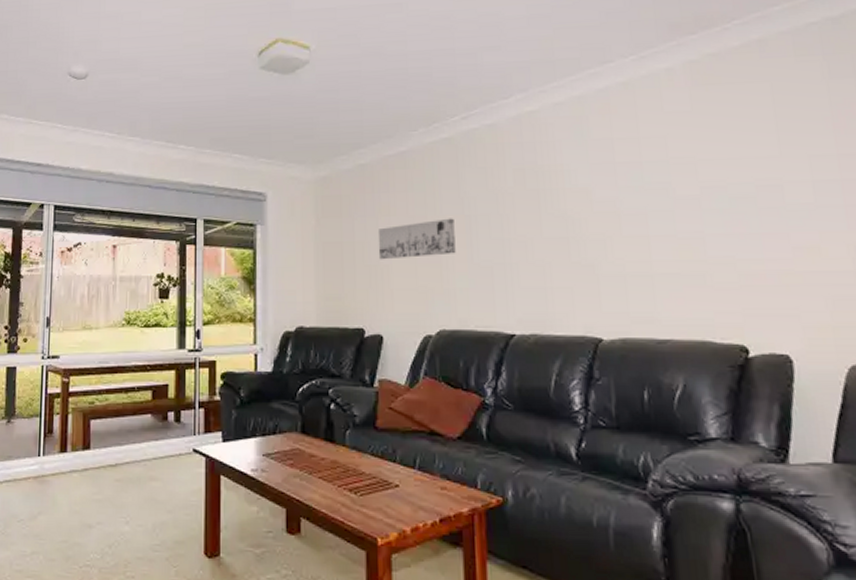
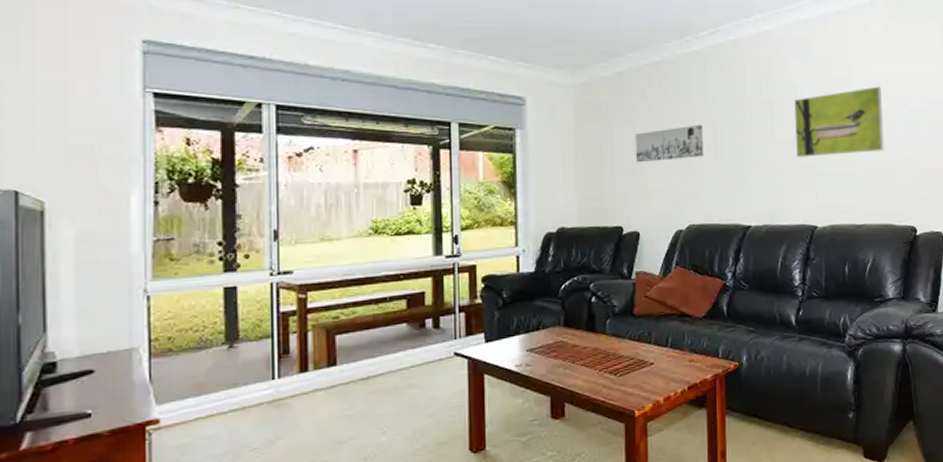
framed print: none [567,168,694,255] -> present [794,86,884,157]

